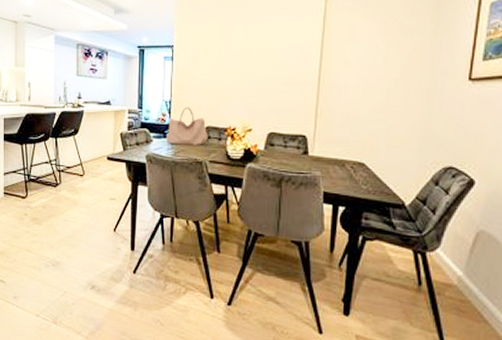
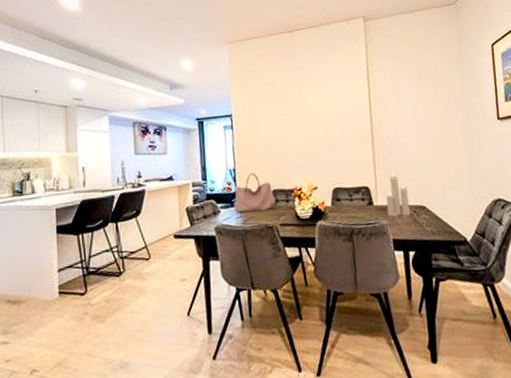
candle: none [320,123,348,171] -> present [386,171,411,217]

